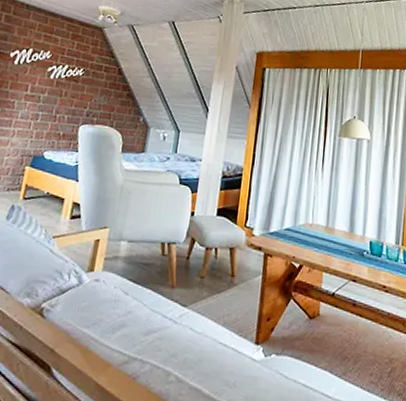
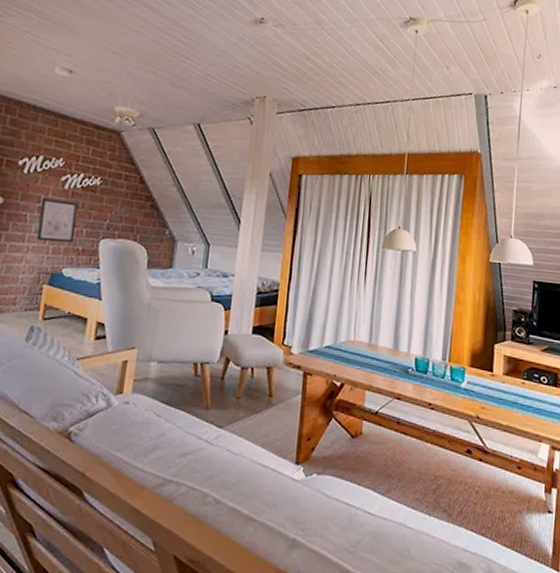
wall art: none [22,87,61,128] -> present [37,198,78,243]

